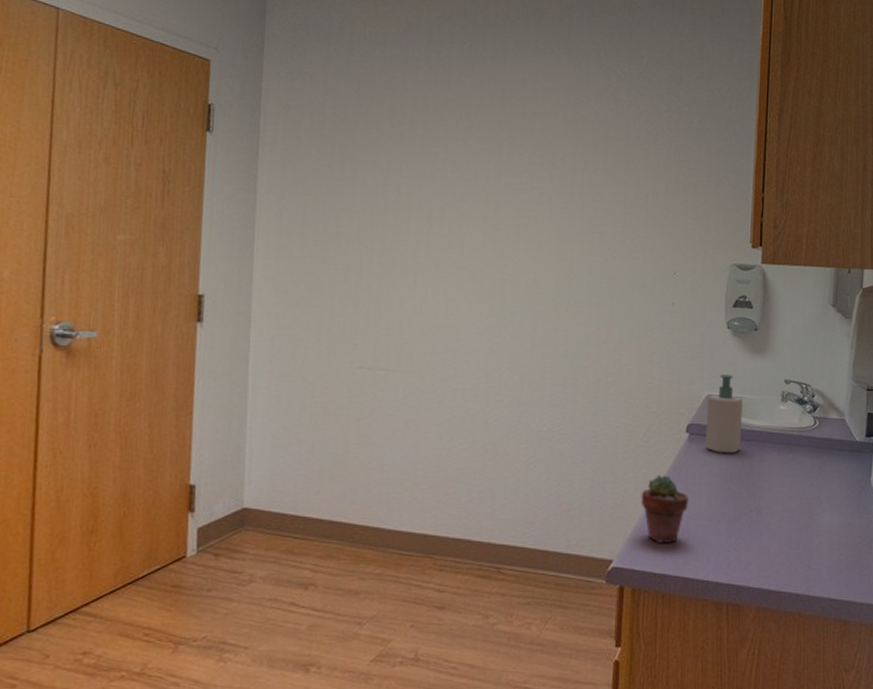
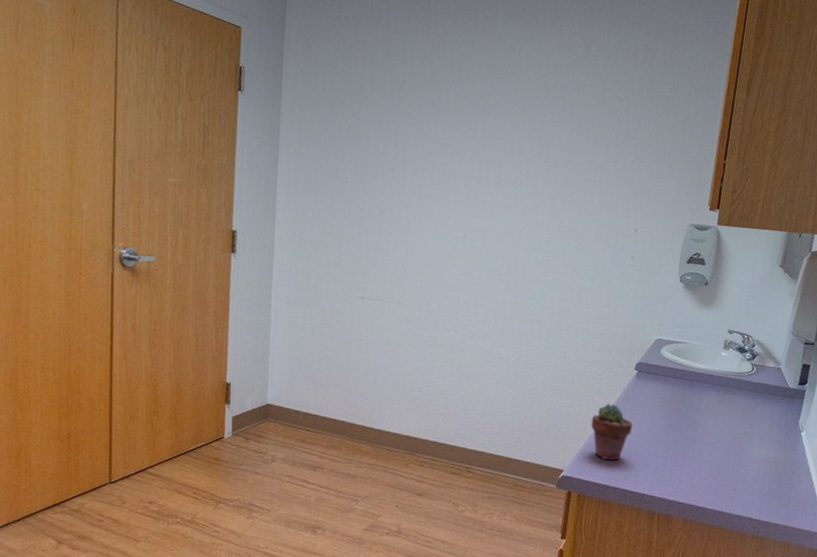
soap bottle: present [705,374,744,453] -> none [651,322,689,390]

